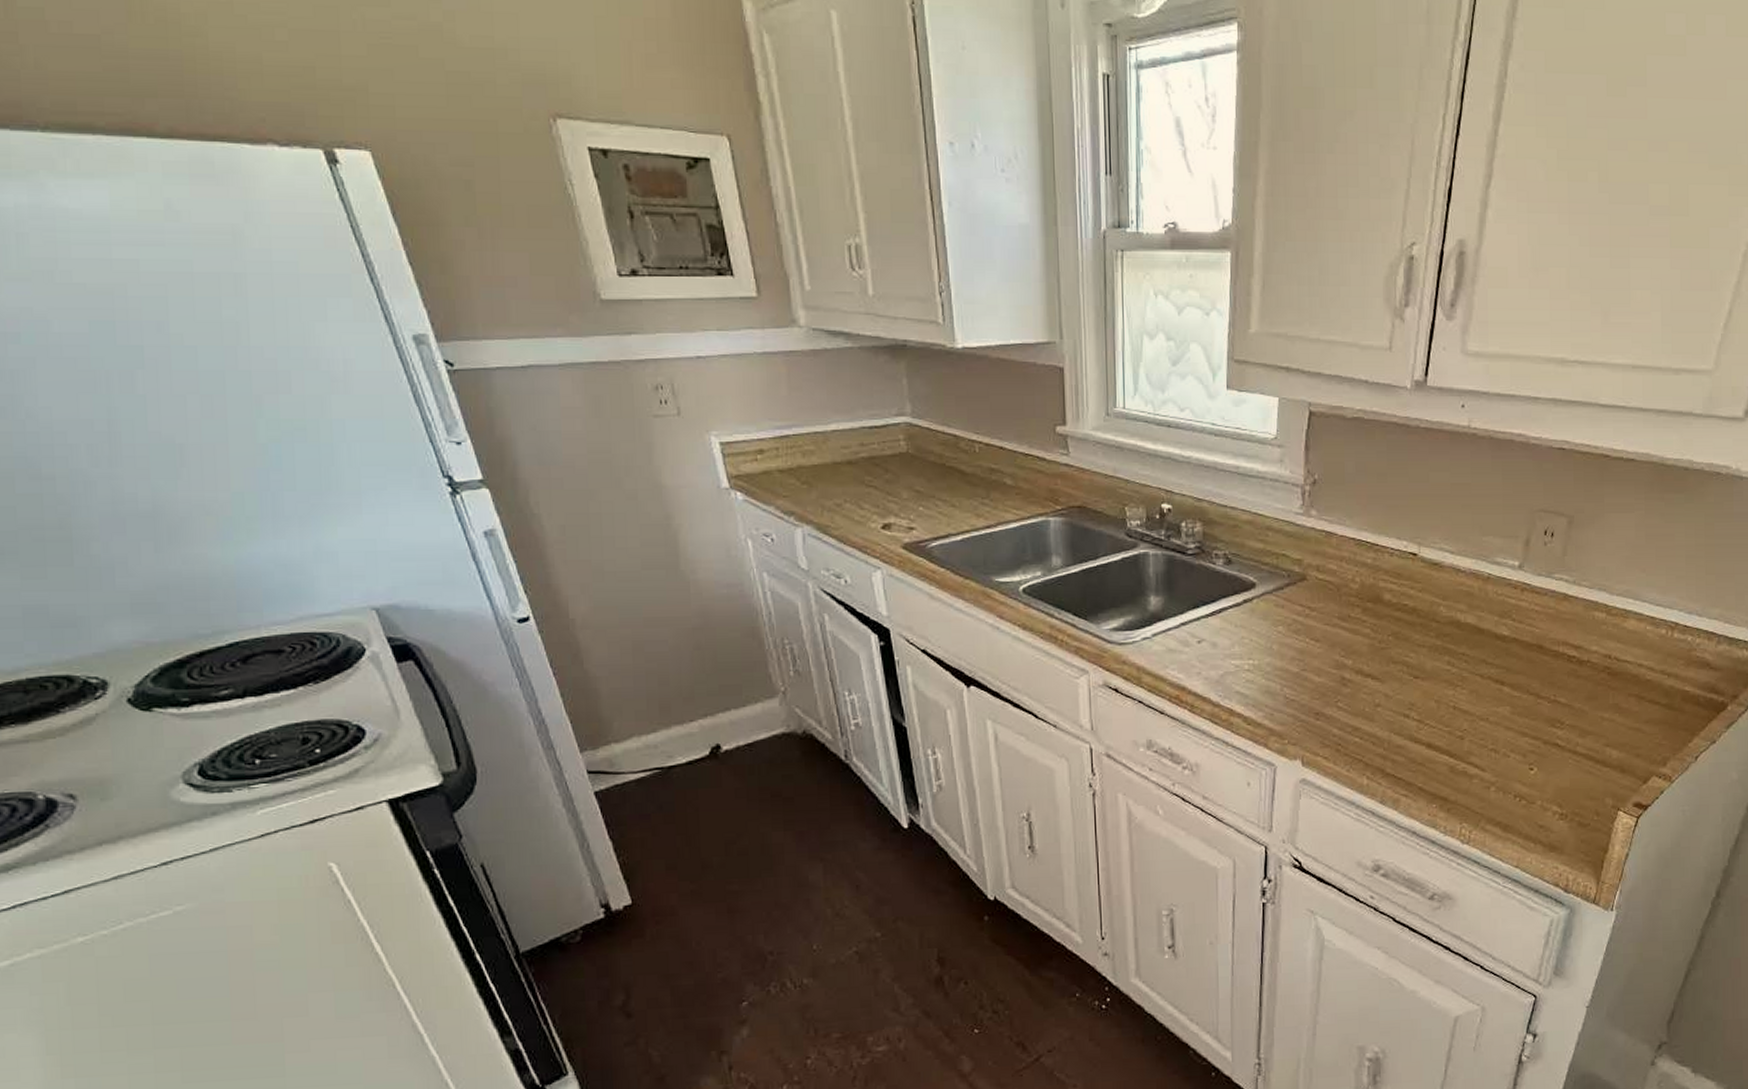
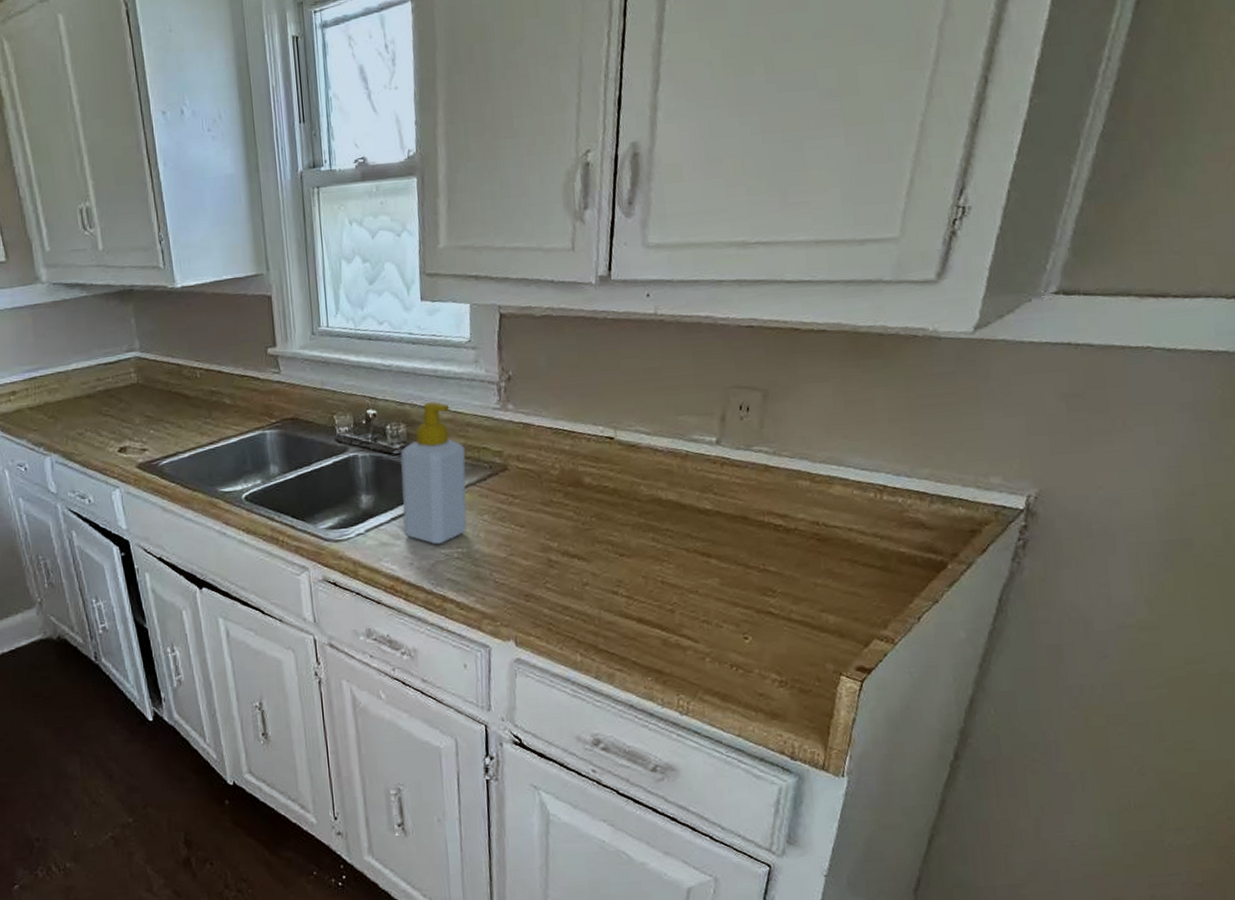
soap bottle: none [1193,501,1264,655] -> present [400,402,467,545]

